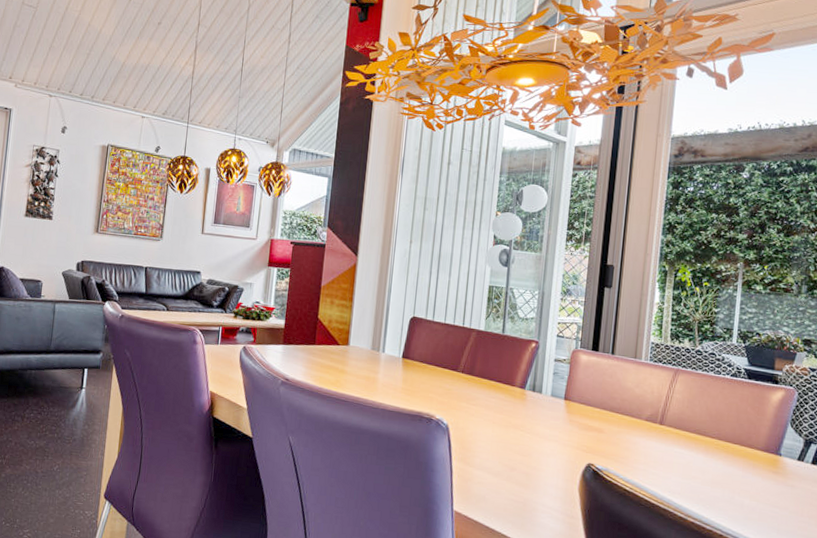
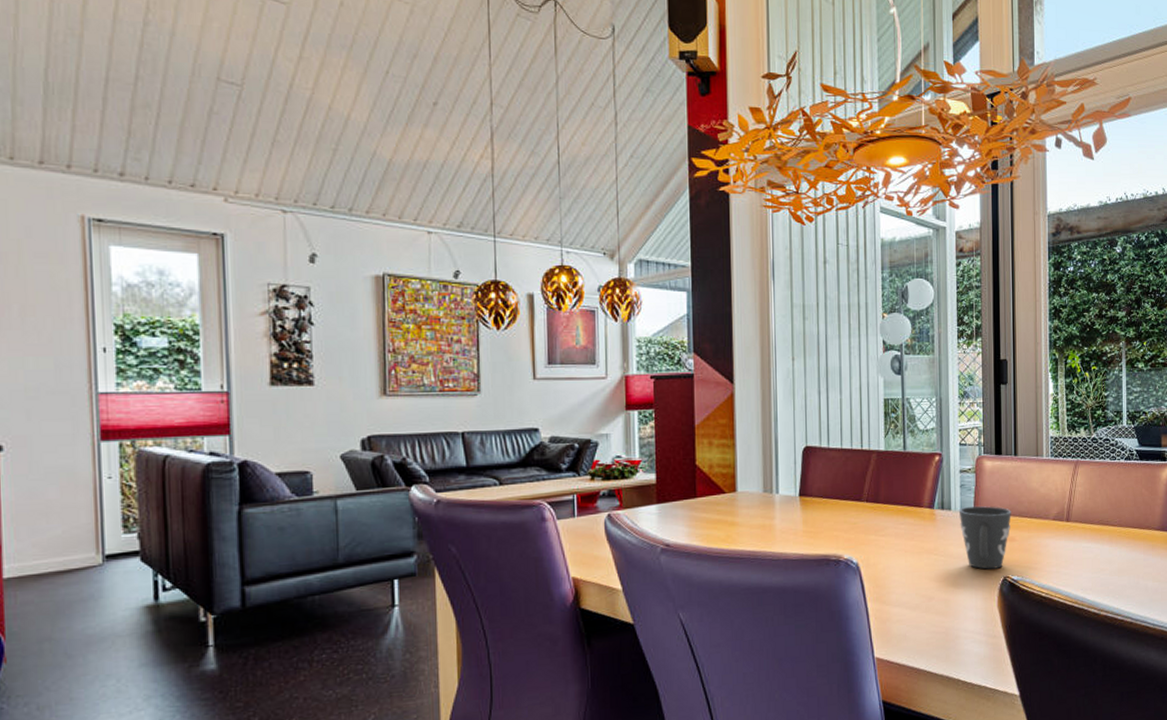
mug: none [549,393,603,455] -> present [958,506,1011,570]

